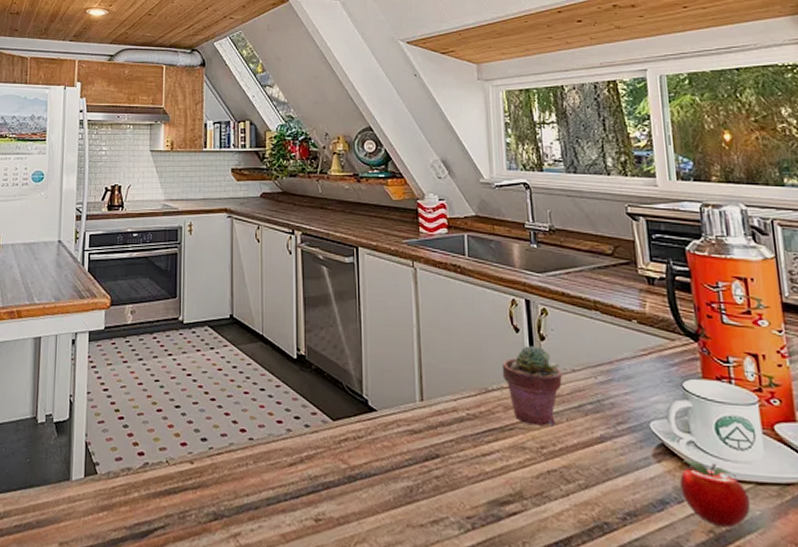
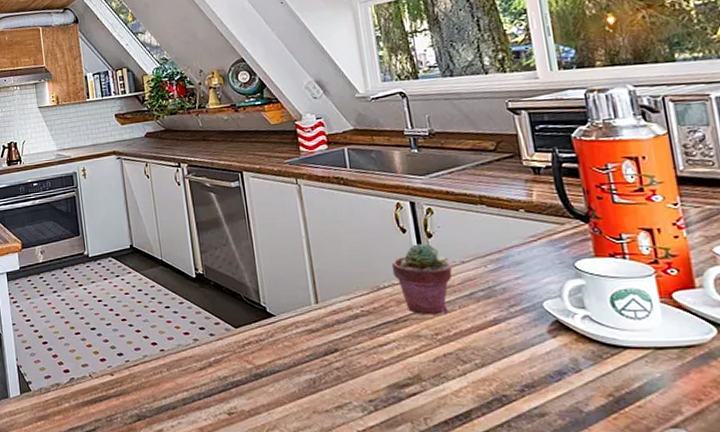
apple: present [676,458,751,528] -> none [572,332,651,391]

